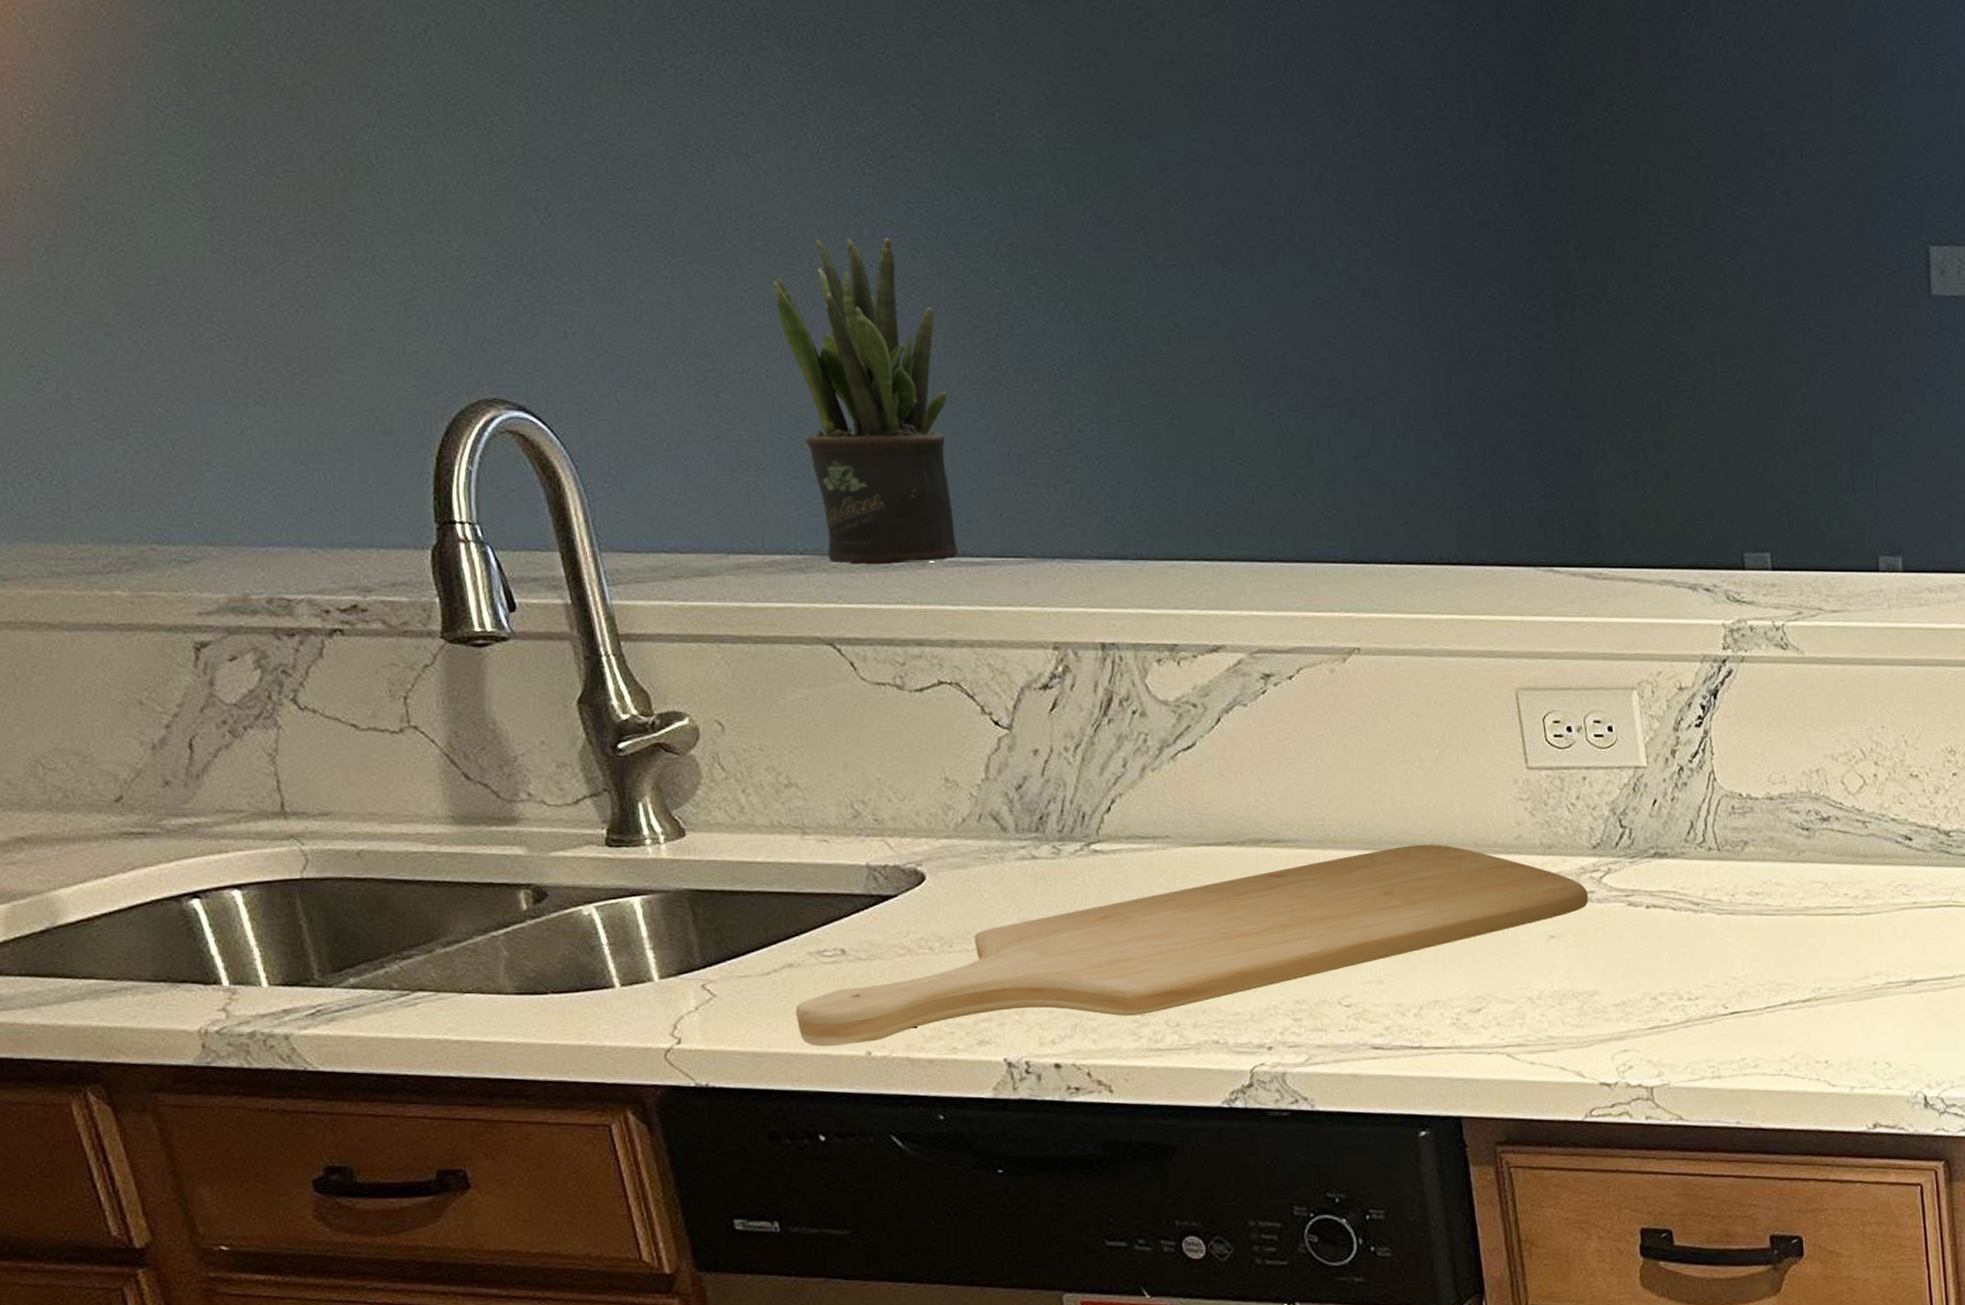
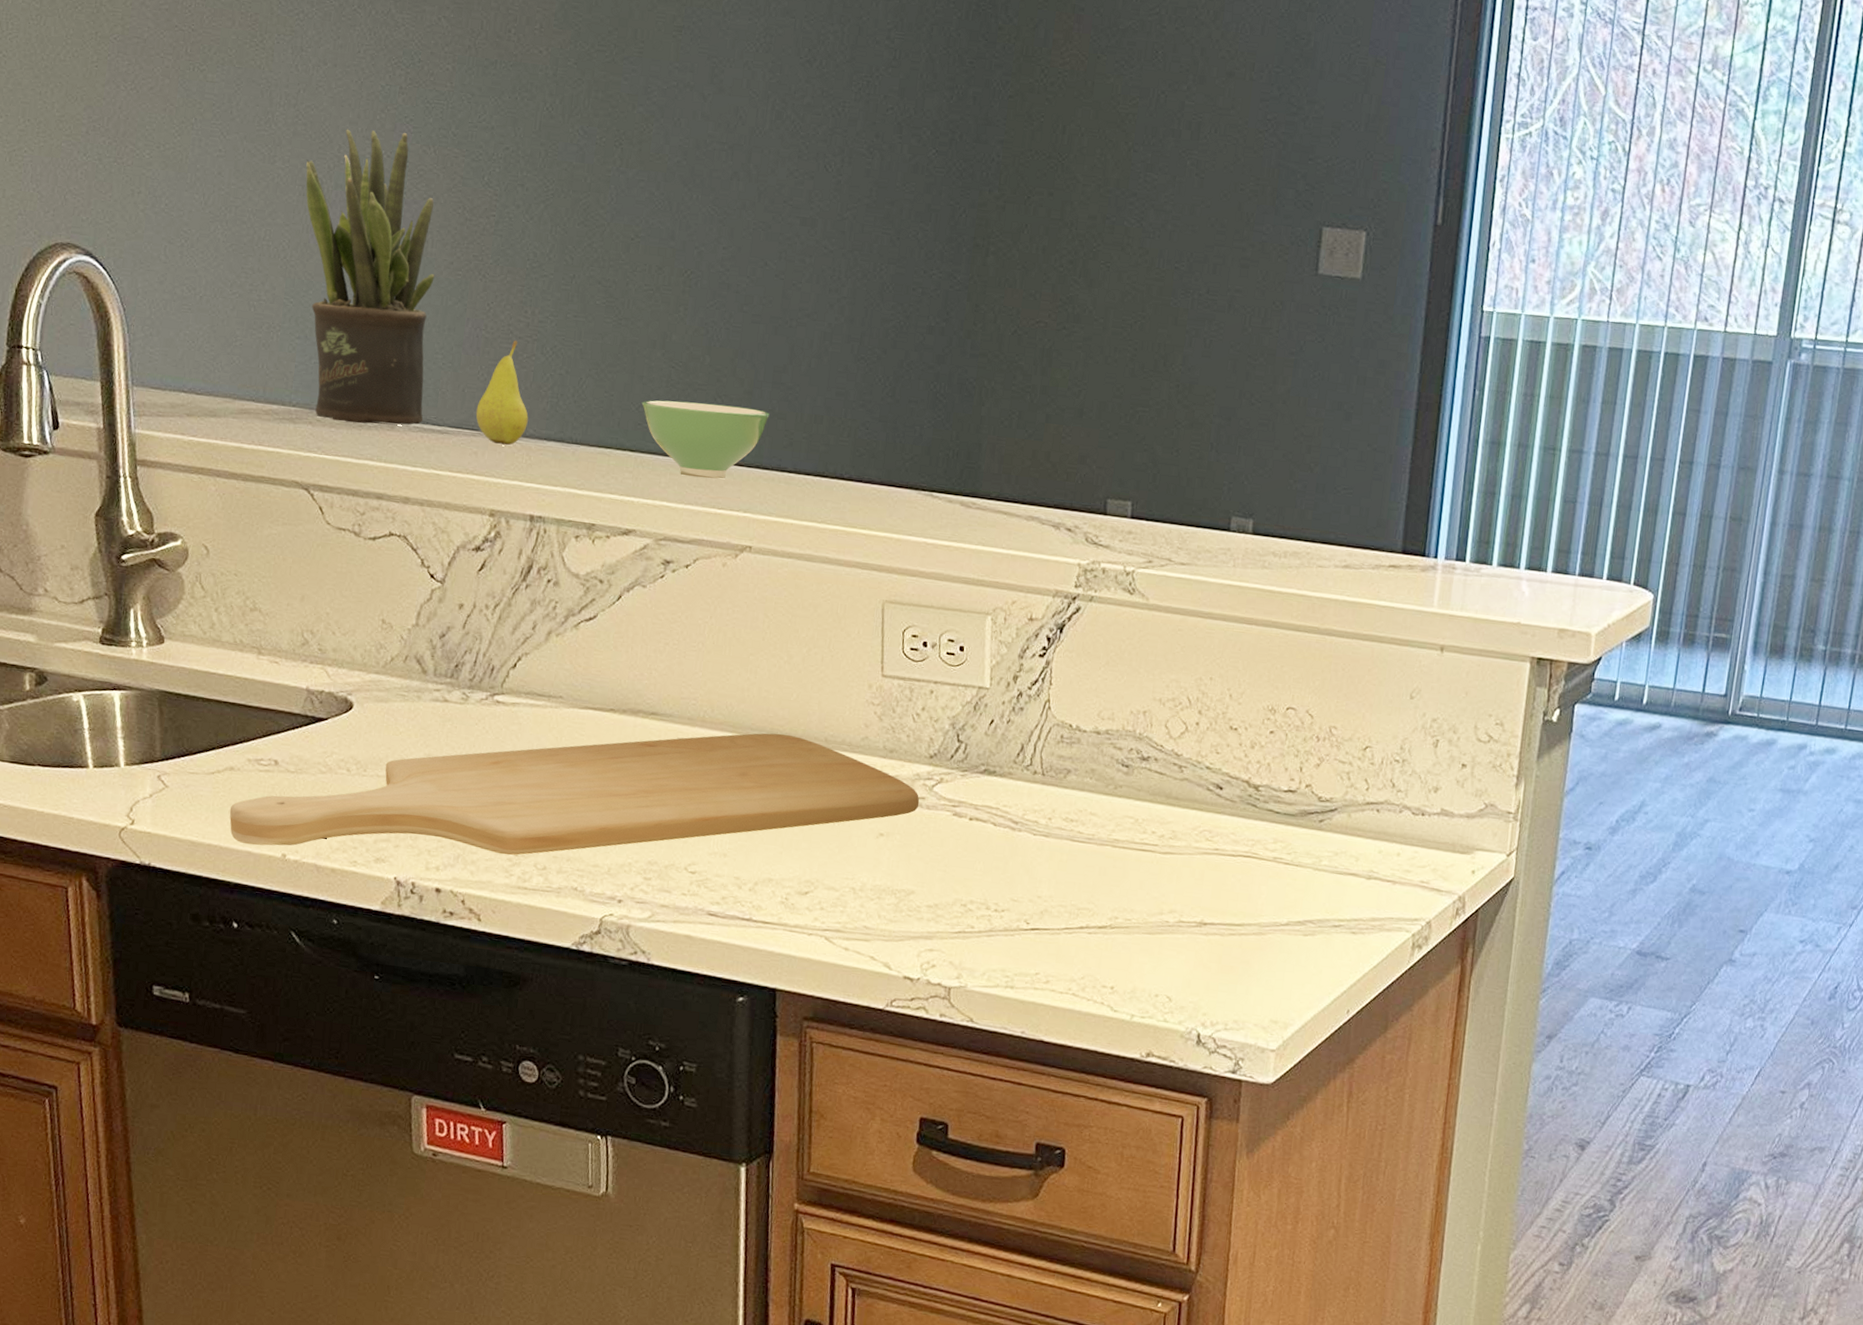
fruit: none [1019,453,1082,570] -> present [475,340,529,446]
bowl: none [1211,499,1358,581] -> present [641,400,770,479]

